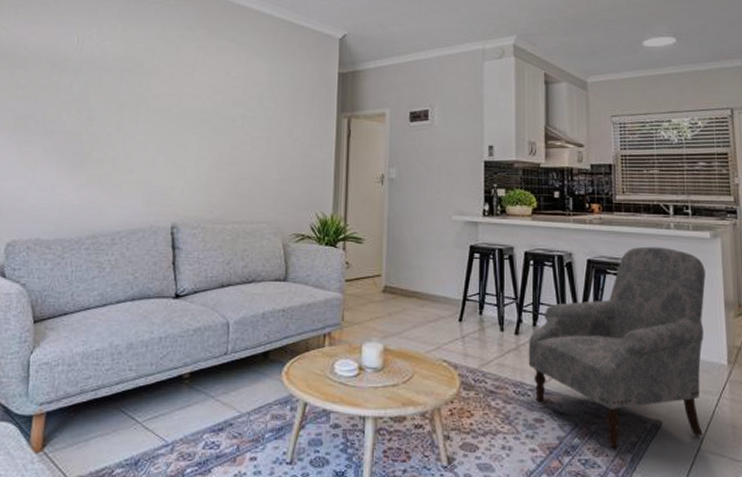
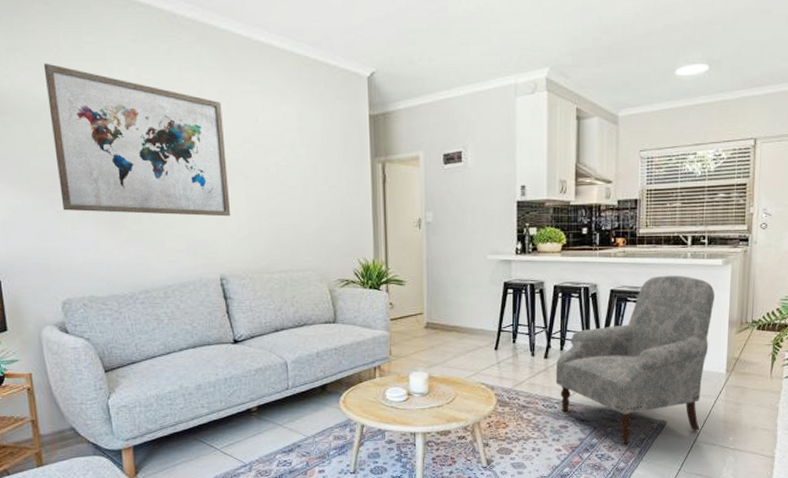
wall art: none [29,17,198,164] -> present [43,63,231,217]

